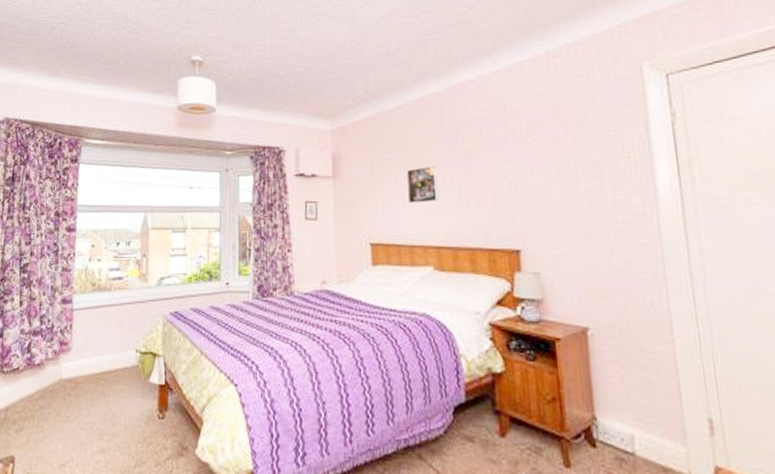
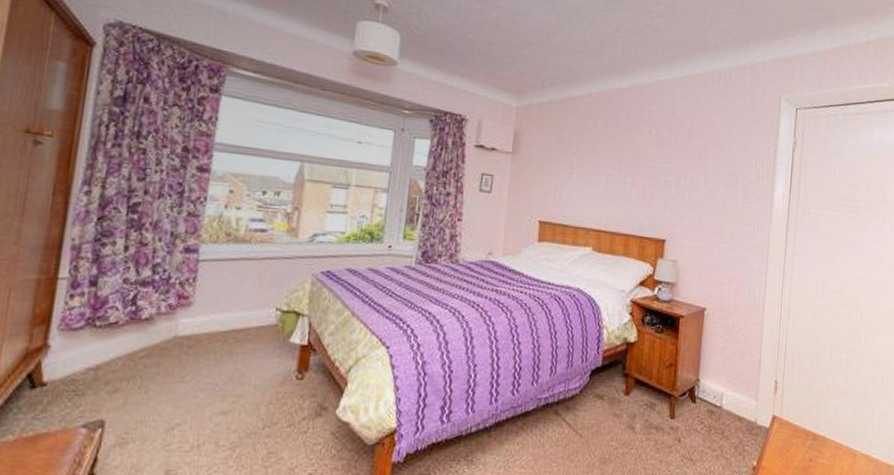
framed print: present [407,165,439,203] -> none [578,155,608,190]

